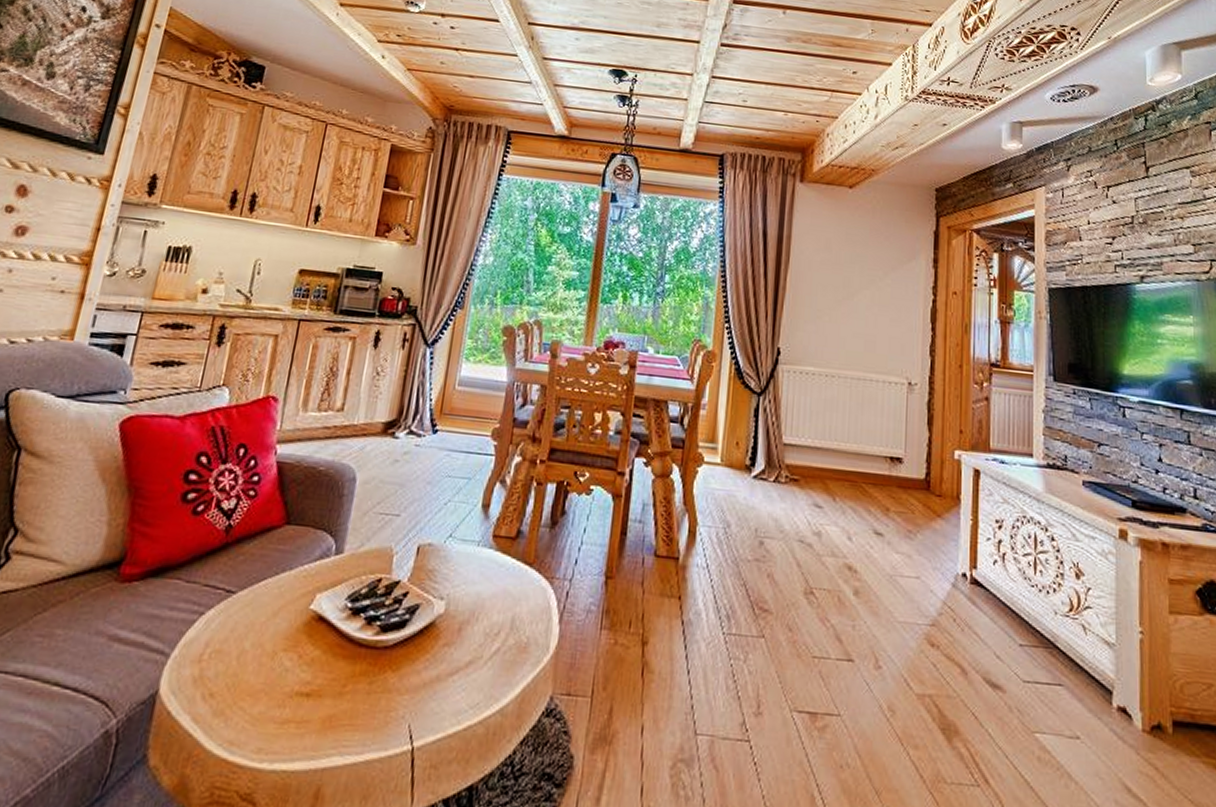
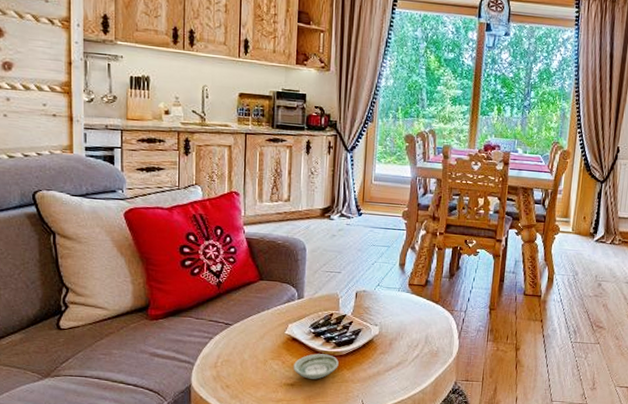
saucer: none [312,642,382,687] -> present [293,353,339,379]

